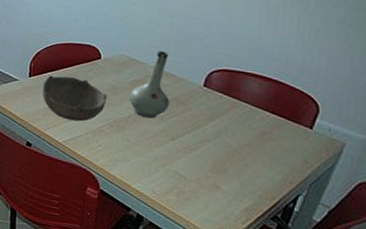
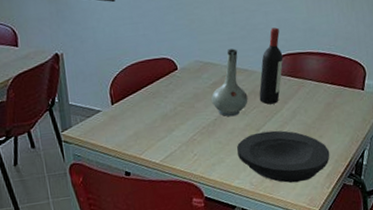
bowl: present [42,75,108,122] -> none [128,93,192,139]
plate: none [145,141,254,208] -> present [237,130,330,183]
wine bottle: none [182,39,221,118] -> present [259,27,283,105]

